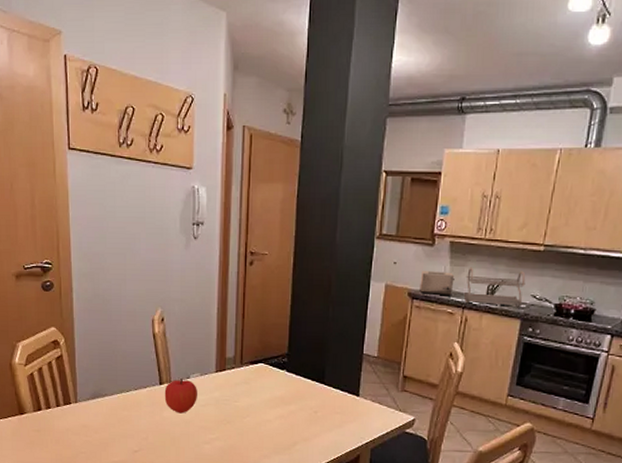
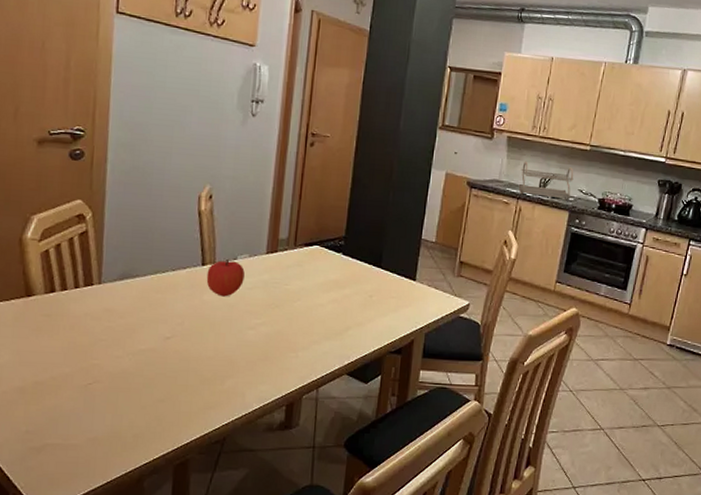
toaster: present [420,271,455,296] -> none [478,162,511,187]

